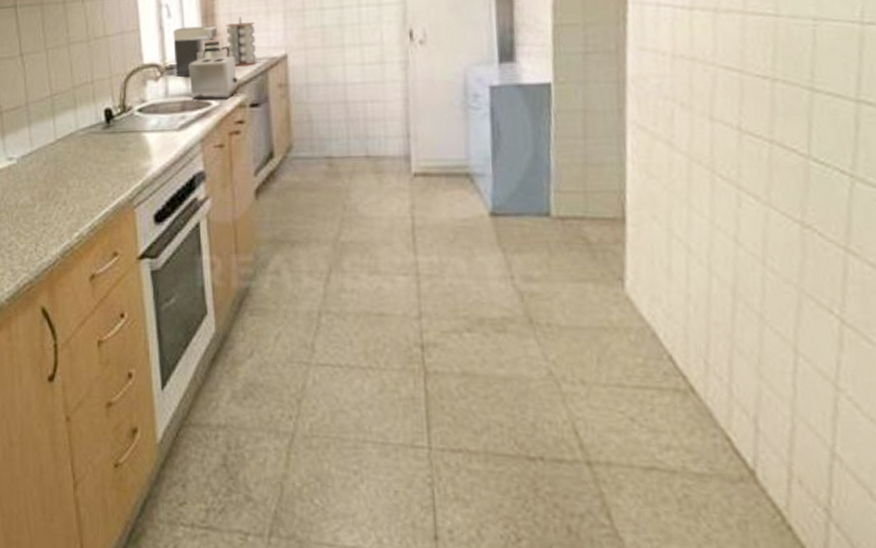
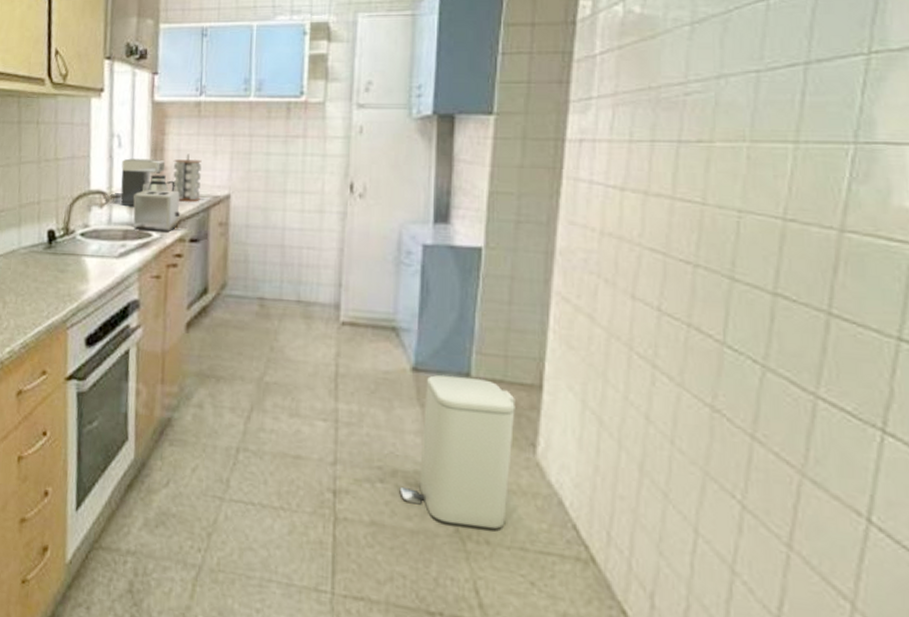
pedal bin: none [488,218,600,372] -> present [399,375,515,533]

